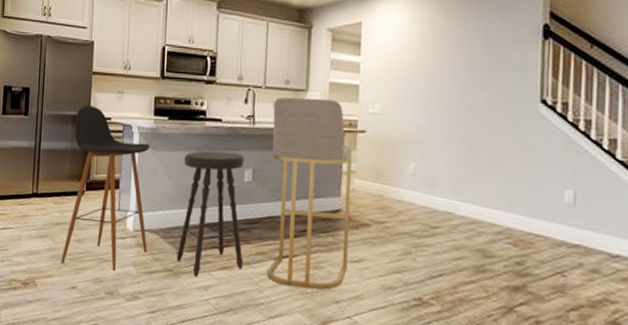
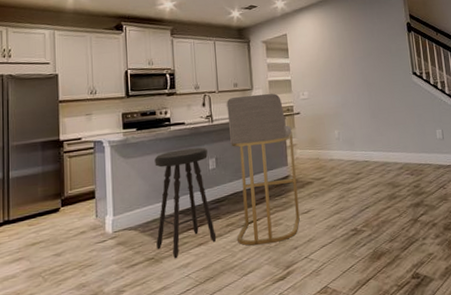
bar stool: present [61,105,151,271] -> none [40,130,128,281]

